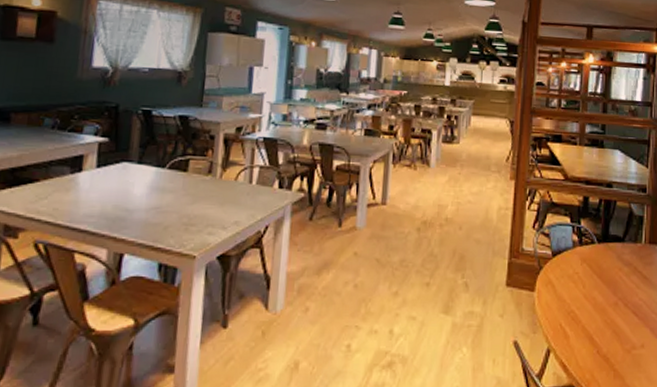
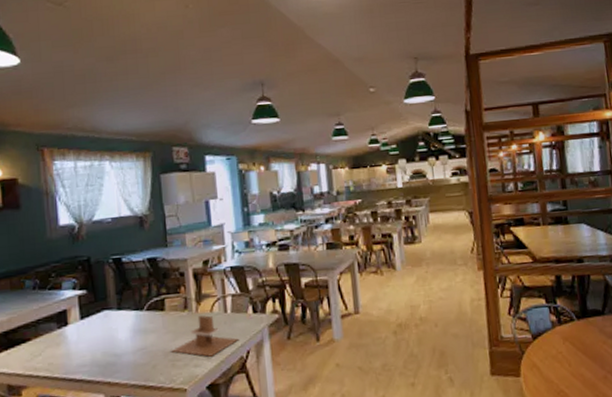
napkin holder: none [186,181,259,226] -> present [171,315,239,357]

